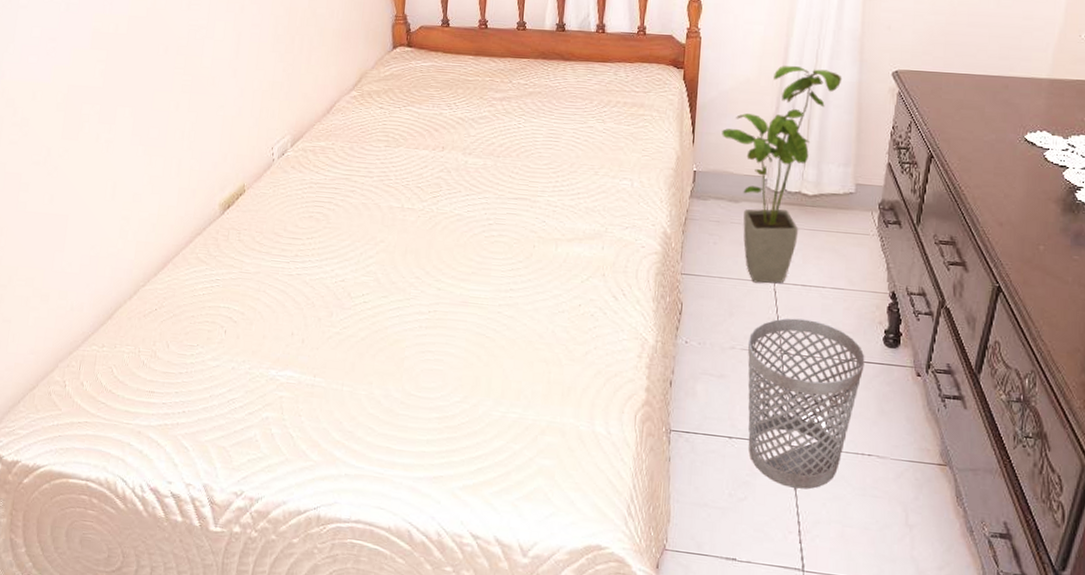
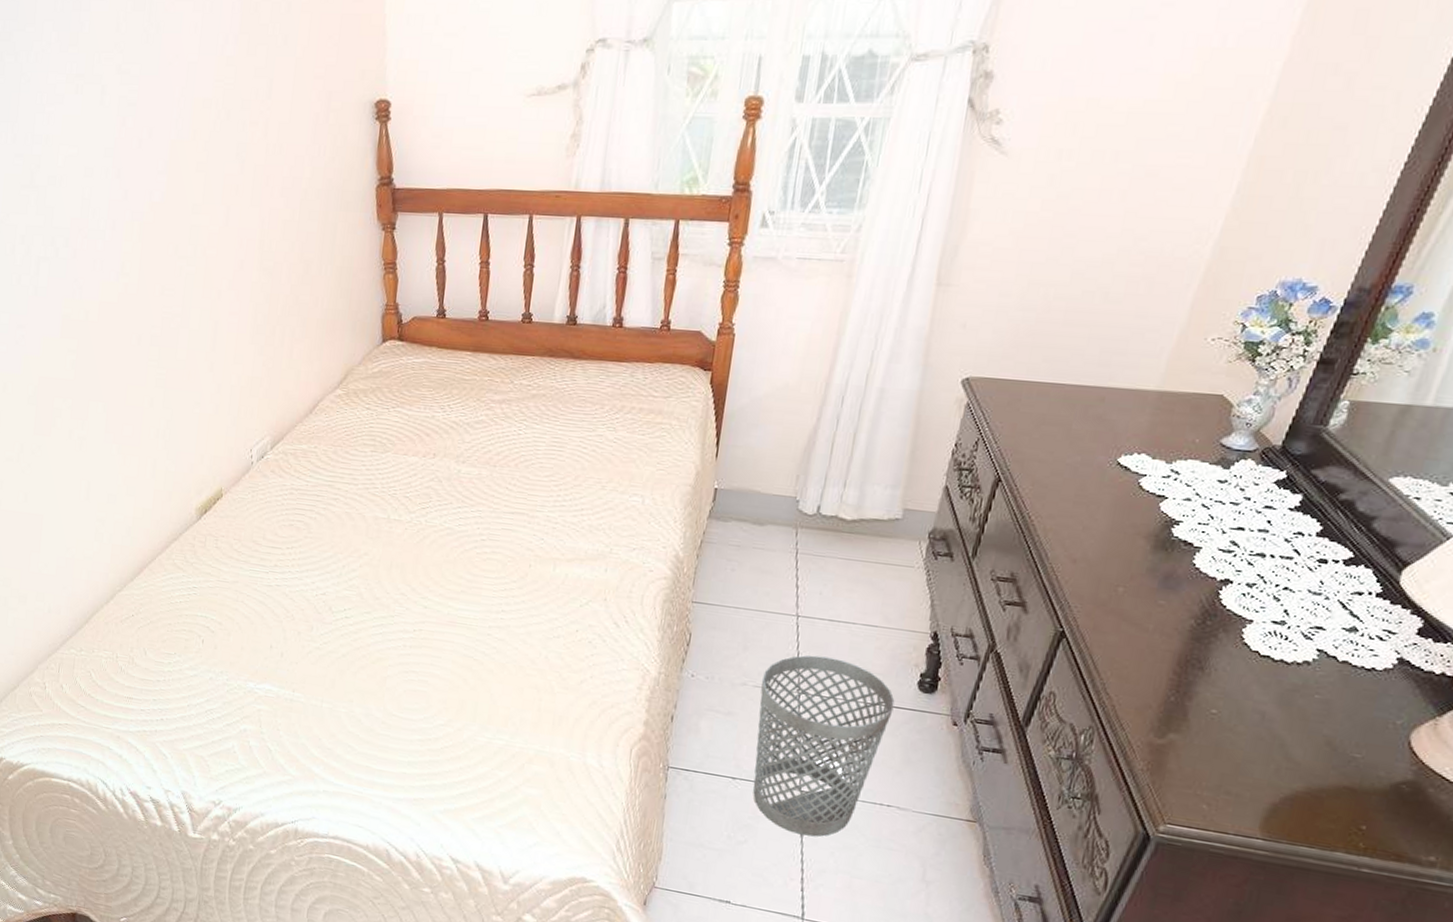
house plant: present [722,65,842,284] -> none [750,369,900,617]

